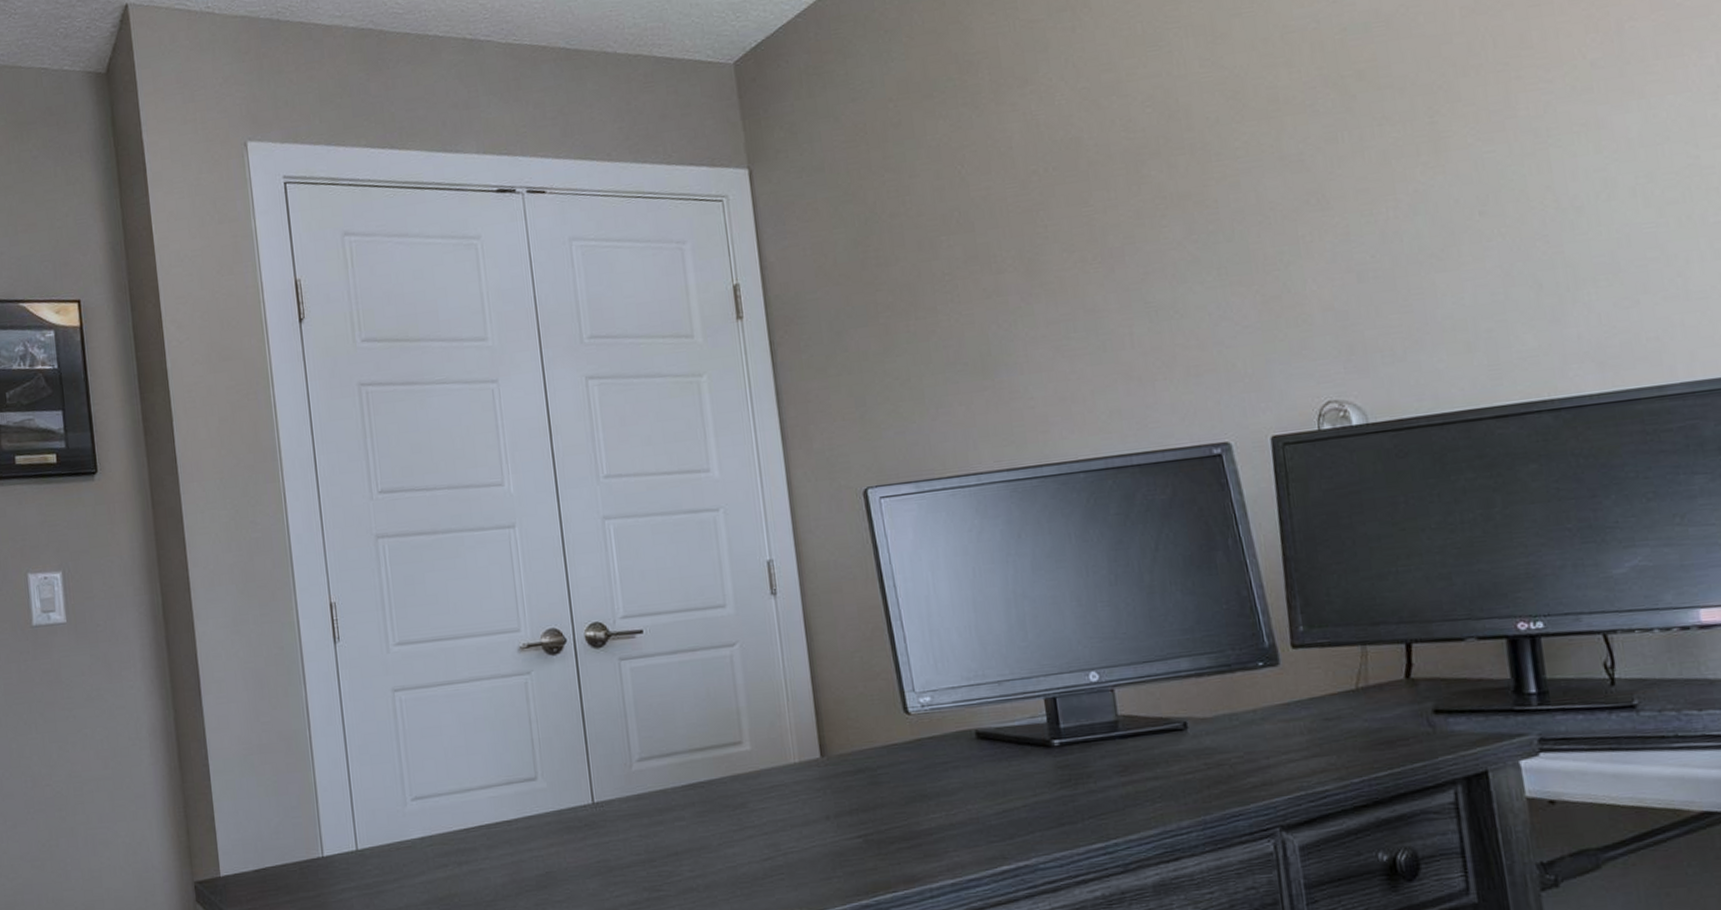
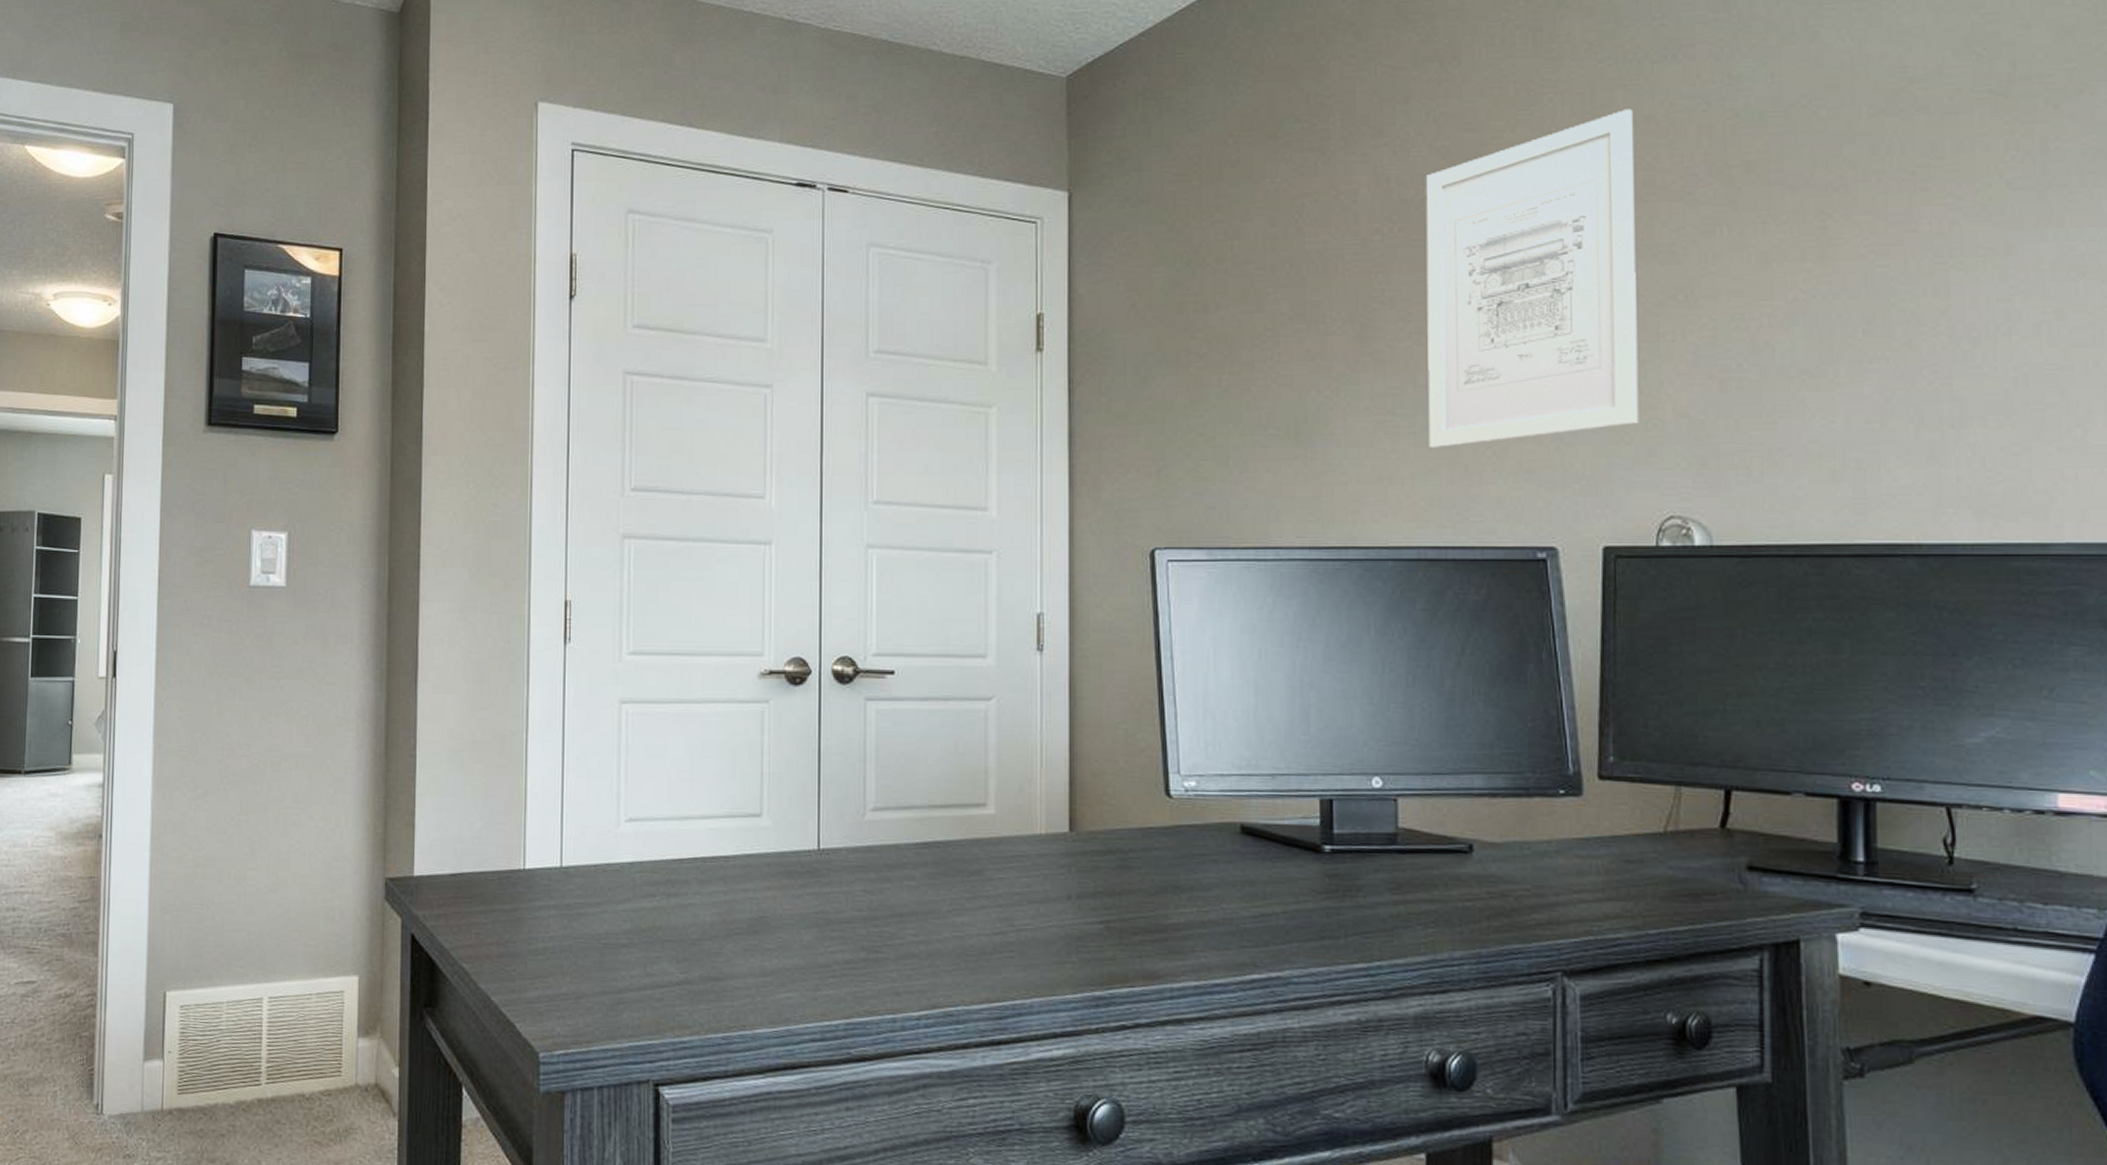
wall art: none [1072,34,1290,366] -> present [1425,109,1639,449]

